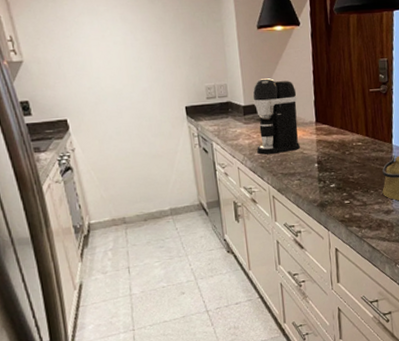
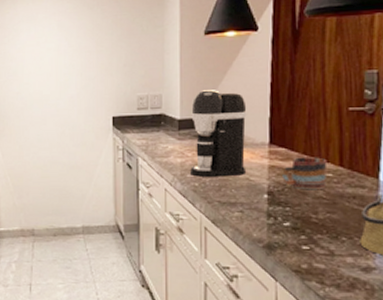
mug: none [327,130,358,157] -> present [282,157,328,190]

